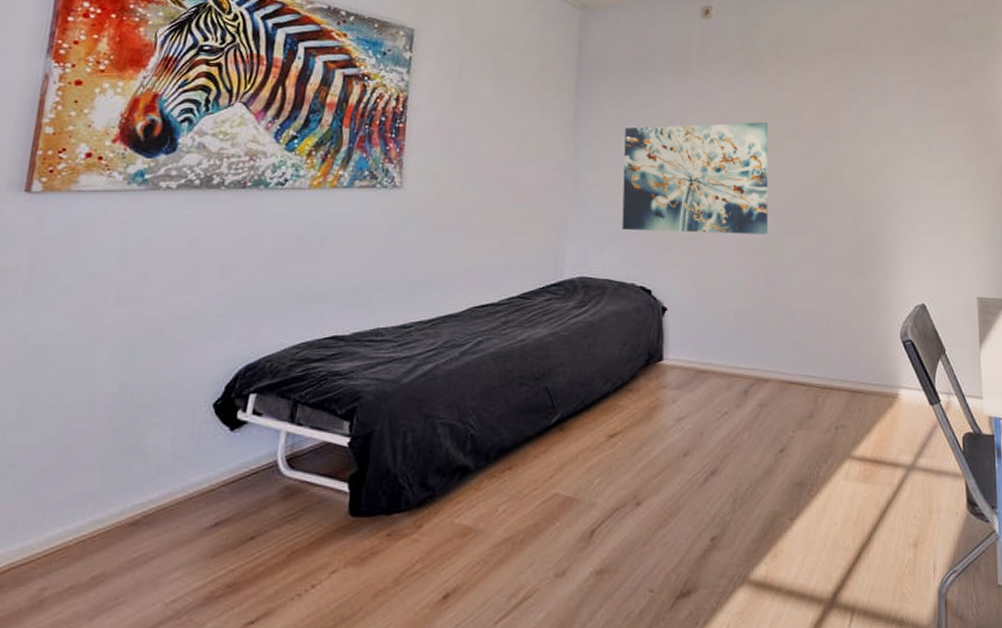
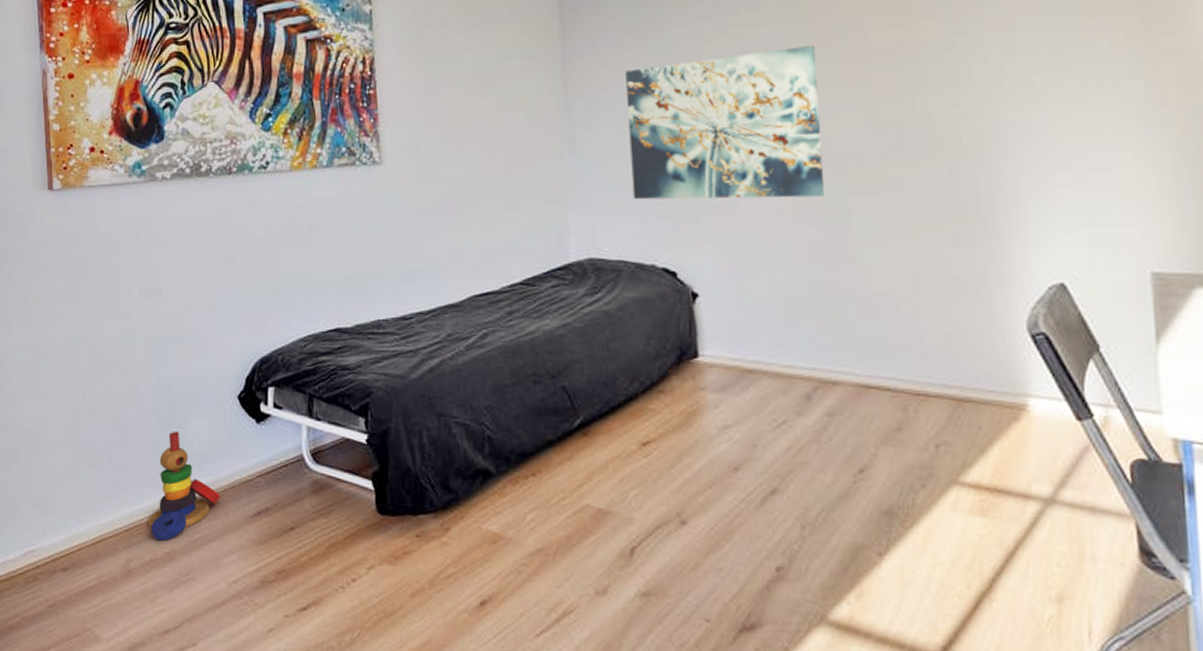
stacking toy: none [75,443,174,564] -> present [147,432,220,541]

